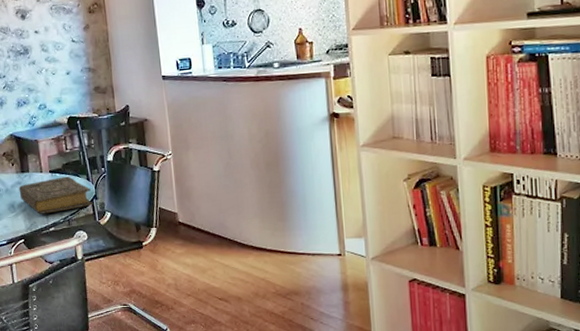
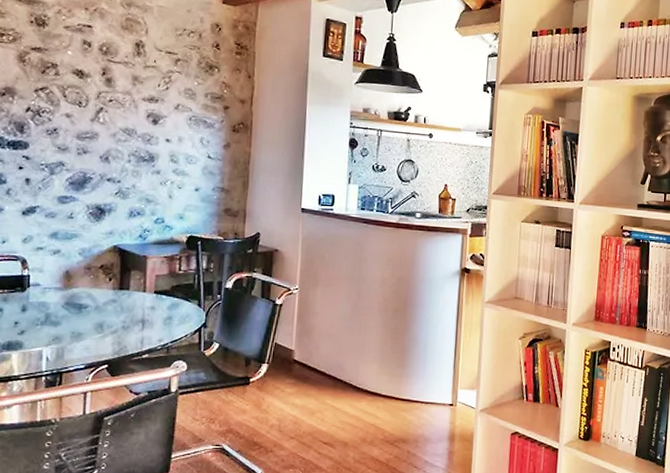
book: present [18,176,93,214] -> none [112,299,201,338]

